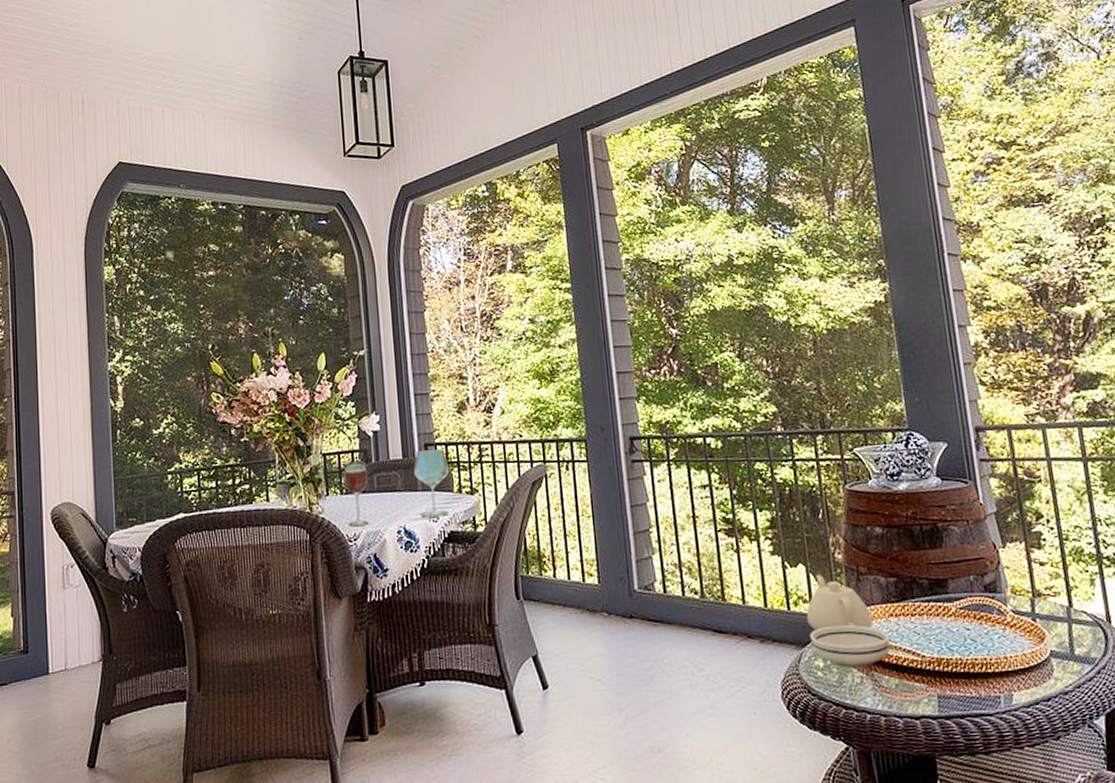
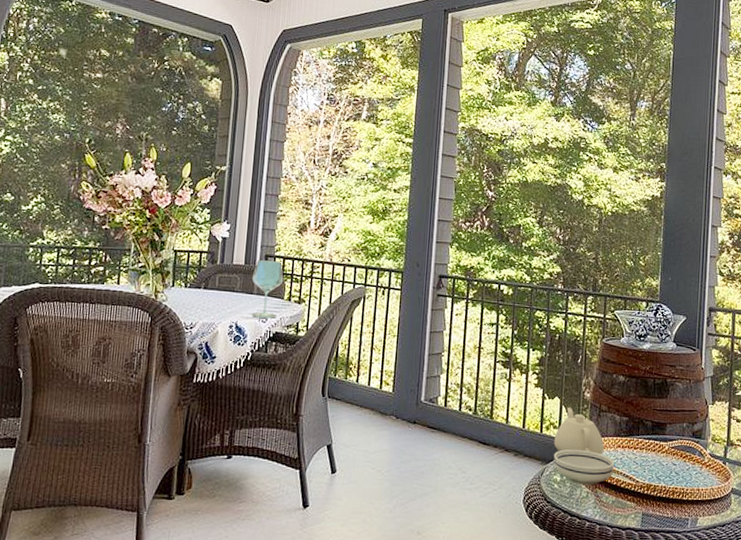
wineglass: present [344,461,369,527] -> none [188,261,212,317]

